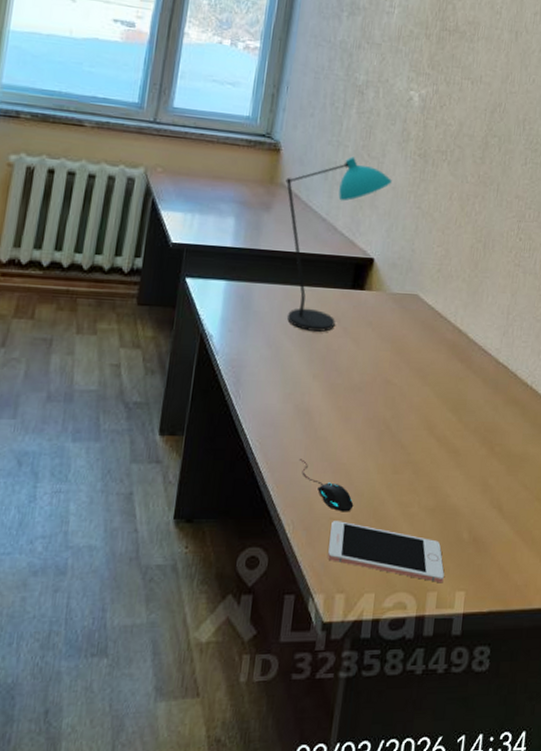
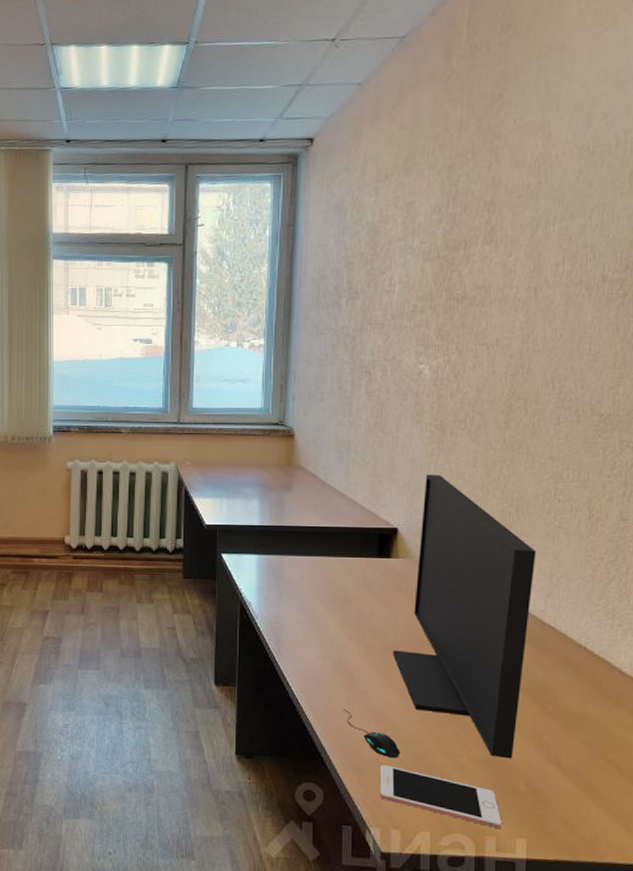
desk lamp: present [286,156,392,332] -> none [302,434,409,597]
computer monitor: none [356,203,497,506] -> present [393,474,536,759]

